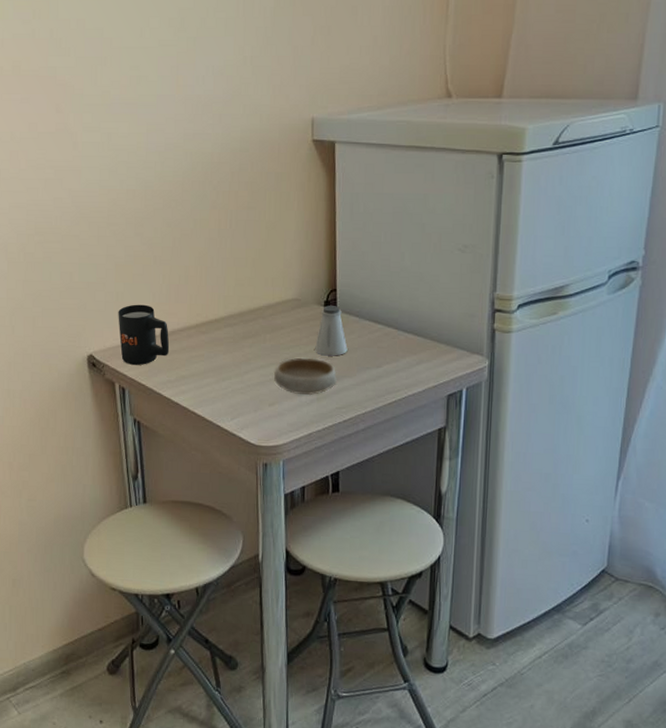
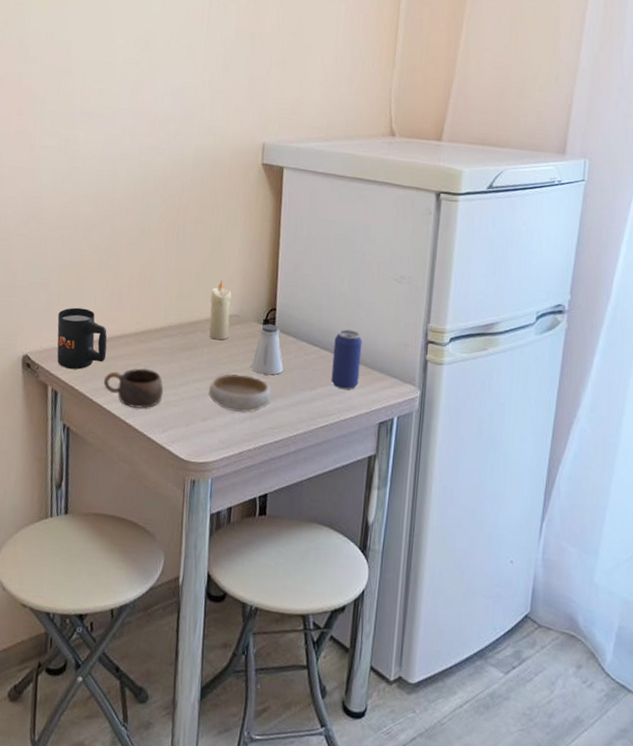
cup: none [169,358,229,398] -> present [103,368,164,409]
candle: none [269,265,291,326] -> present [209,280,232,341]
beverage can: none [396,304,427,365] -> present [331,329,362,390]

